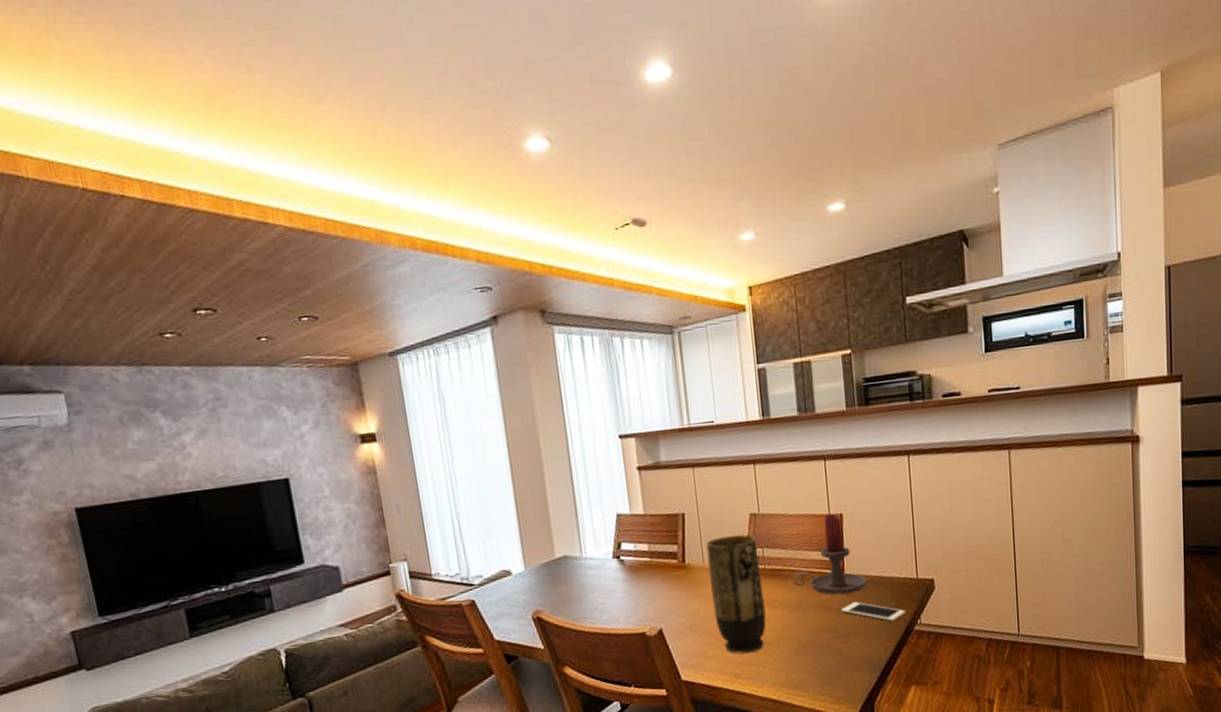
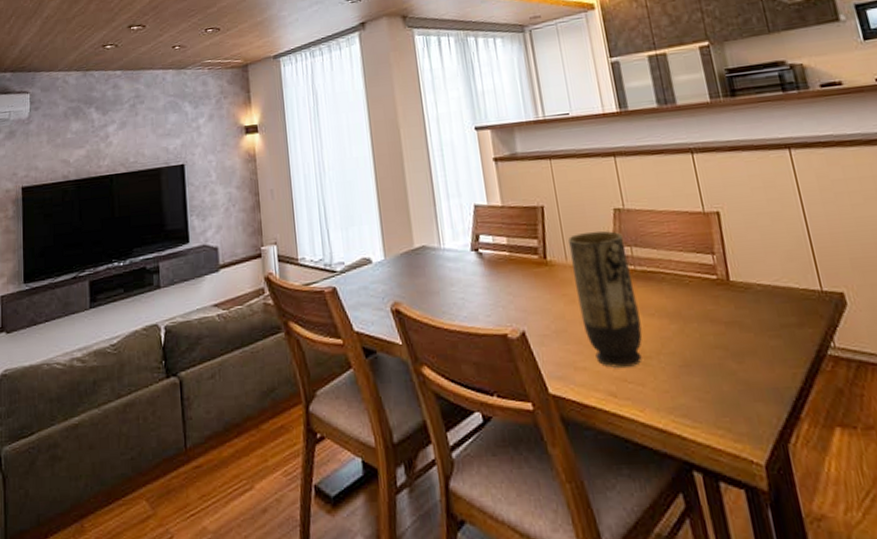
candle holder: present [793,513,867,595] -> none [669,211,759,305]
cell phone: present [841,602,905,622] -> none [731,315,813,342]

